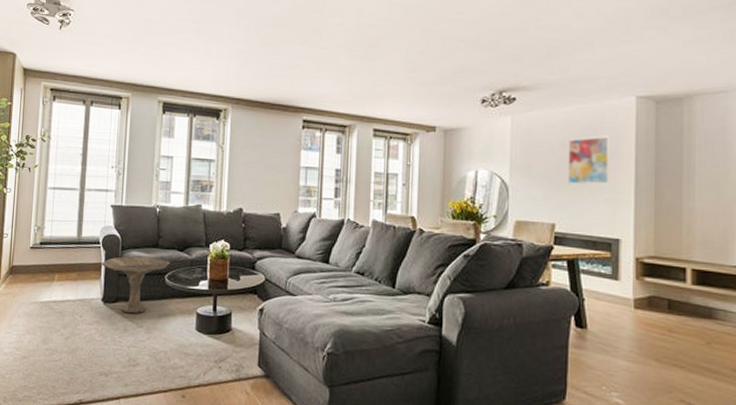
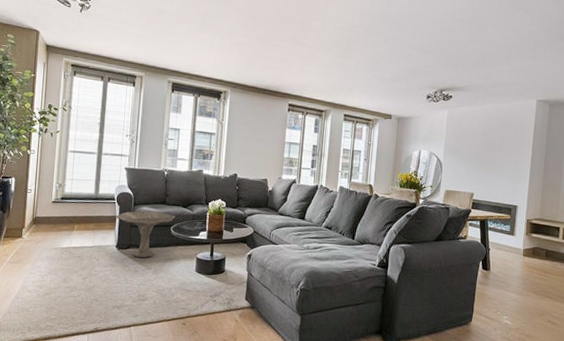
wall art: present [568,135,611,185] -> none [484,128,517,165]

